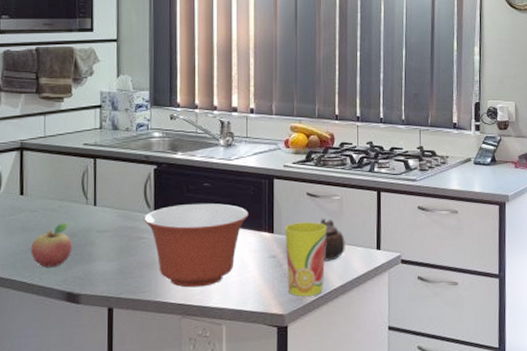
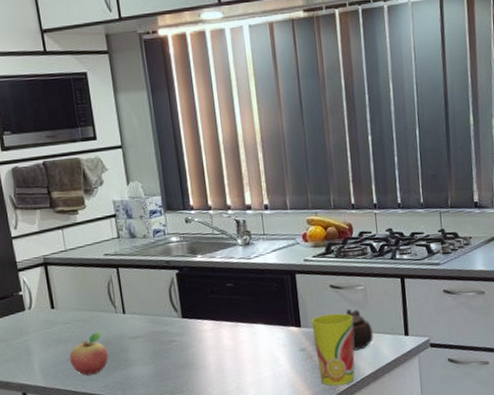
mixing bowl: present [144,203,249,288] -> none [172,302,274,385]

